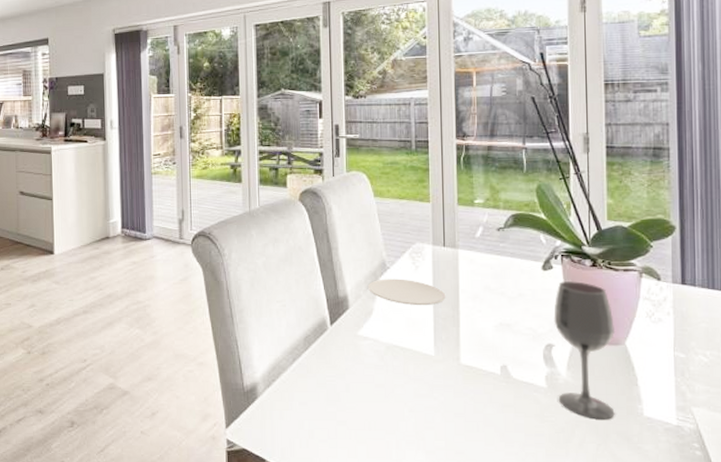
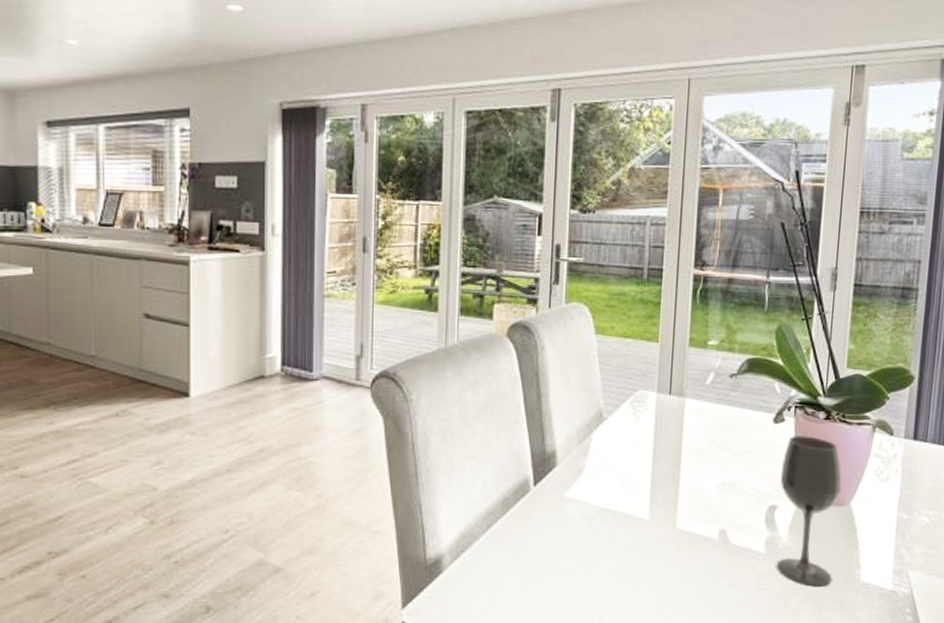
plate: present [367,279,446,306] -> none [579,431,667,463]

